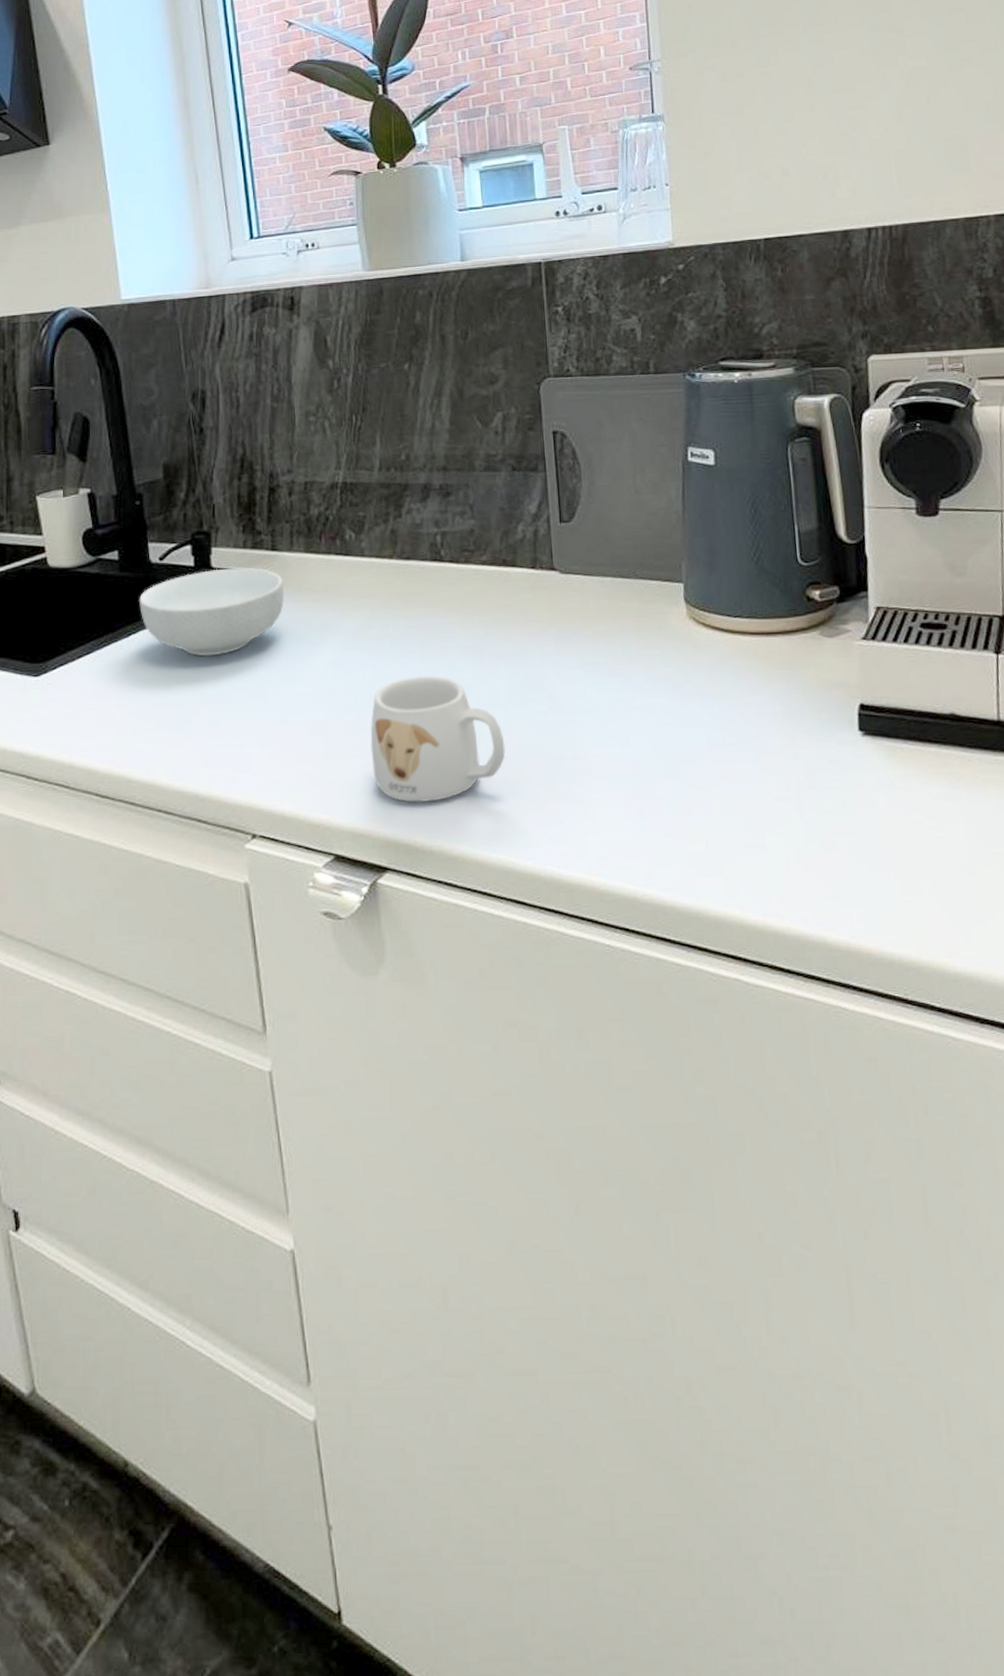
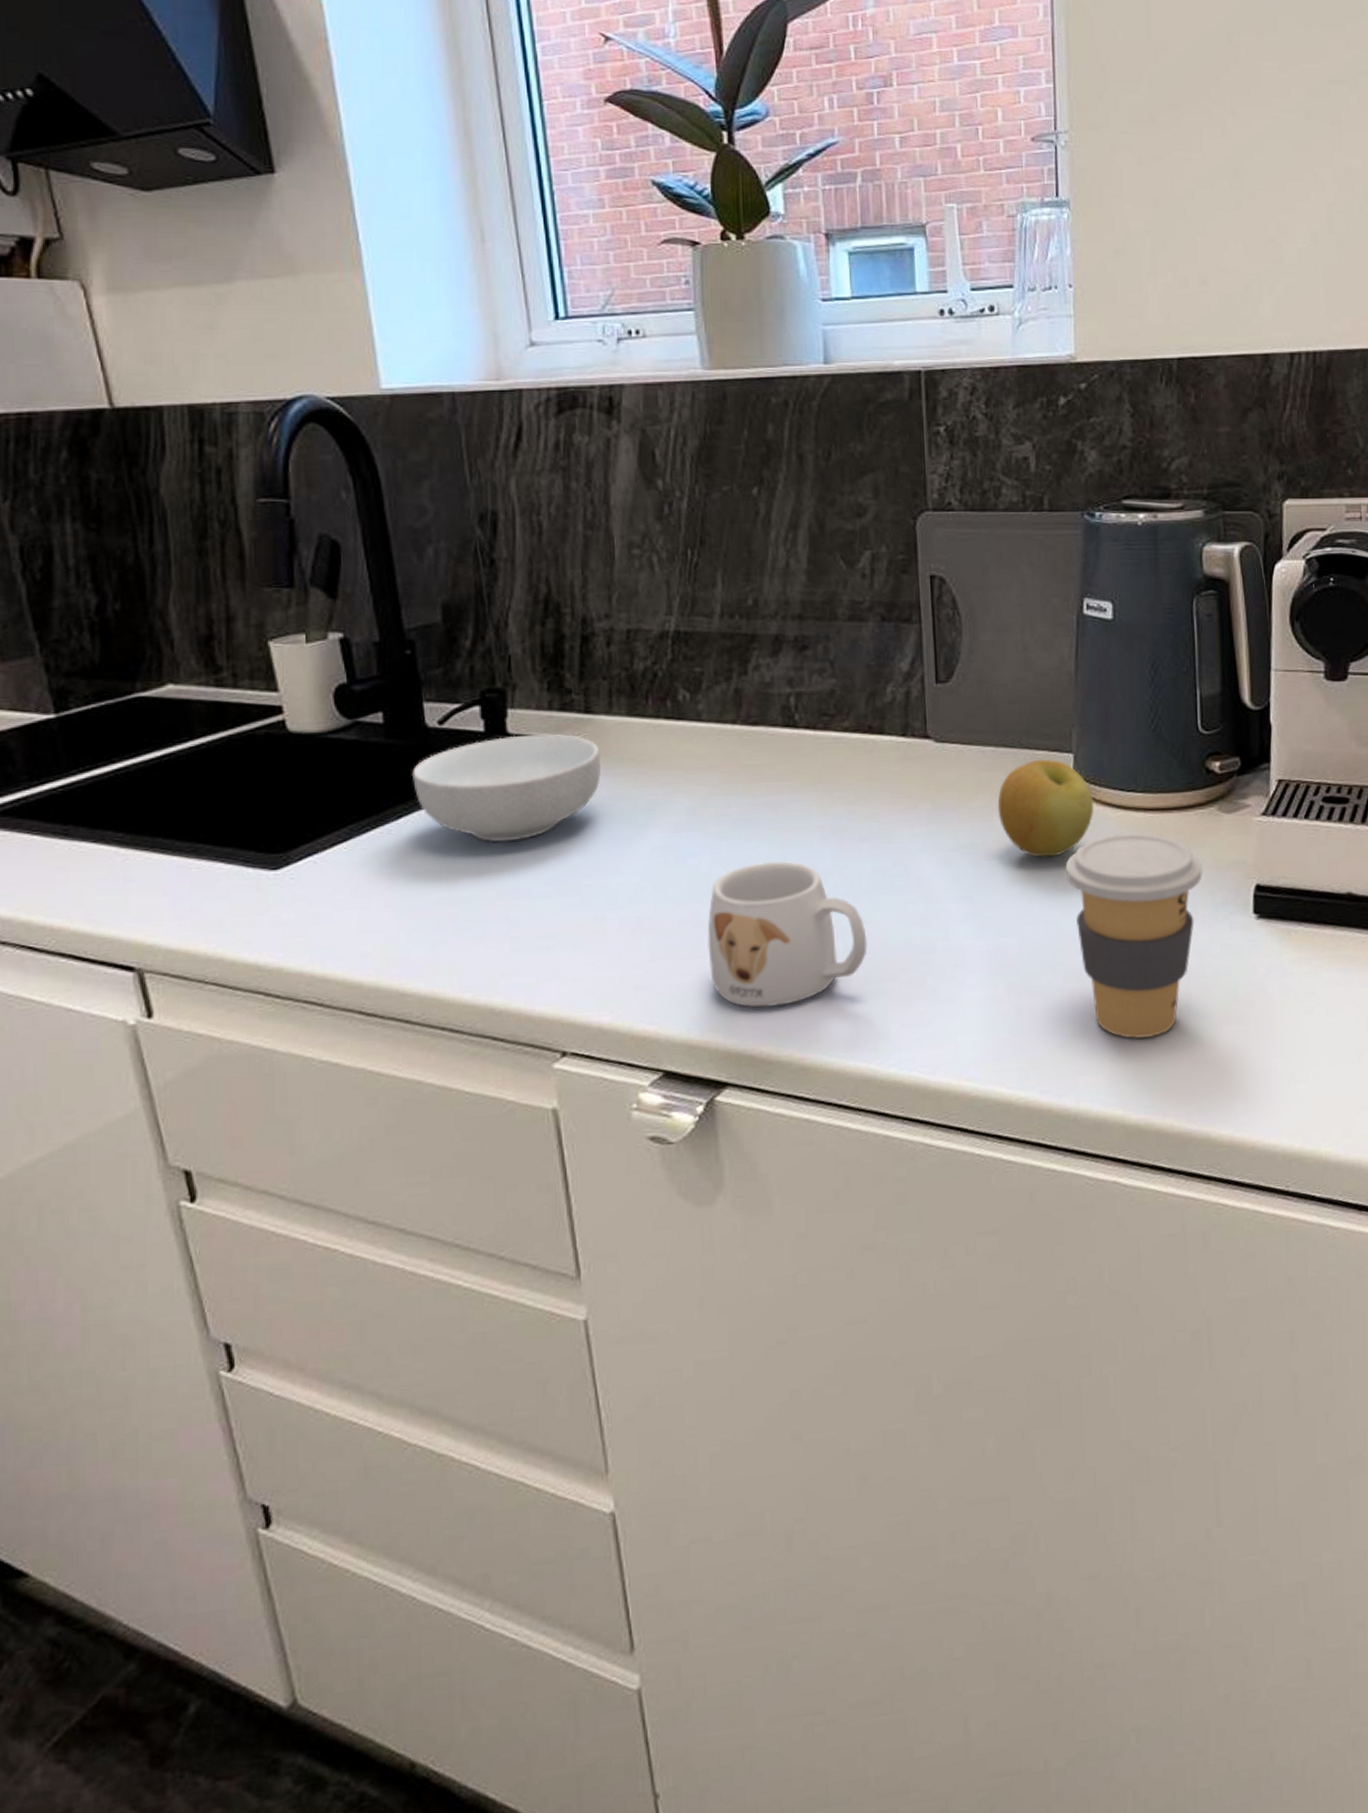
apple: none [616,588,704,676] -> present [997,759,1094,858]
coffee cup: none [679,655,809,845] -> present [1065,833,1204,1039]

